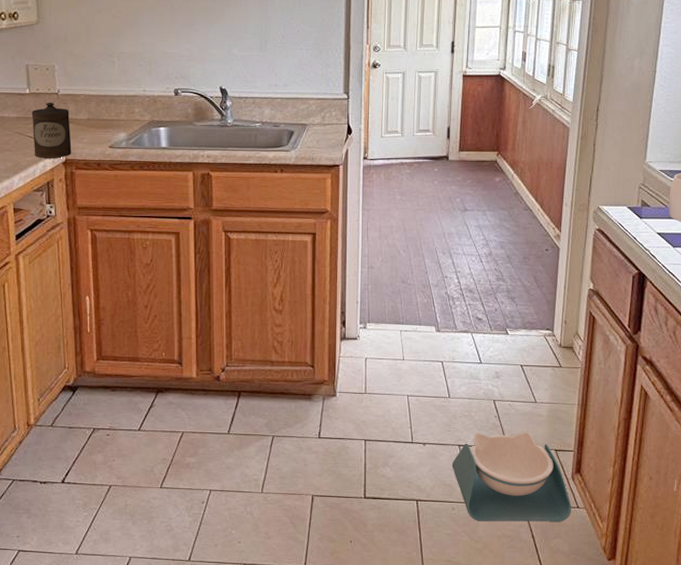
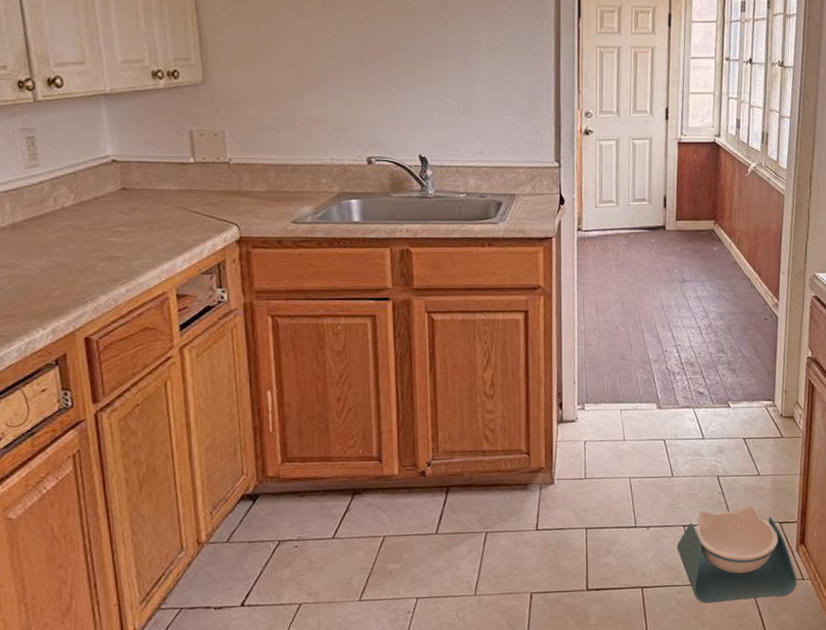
canister: present [31,102,72,158] -> none [197,172,247,236]

